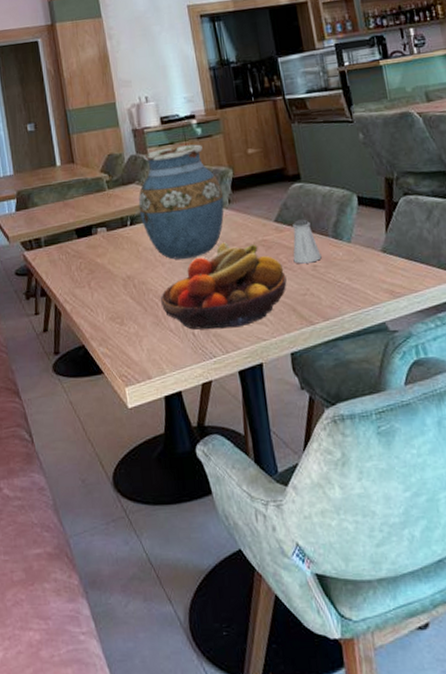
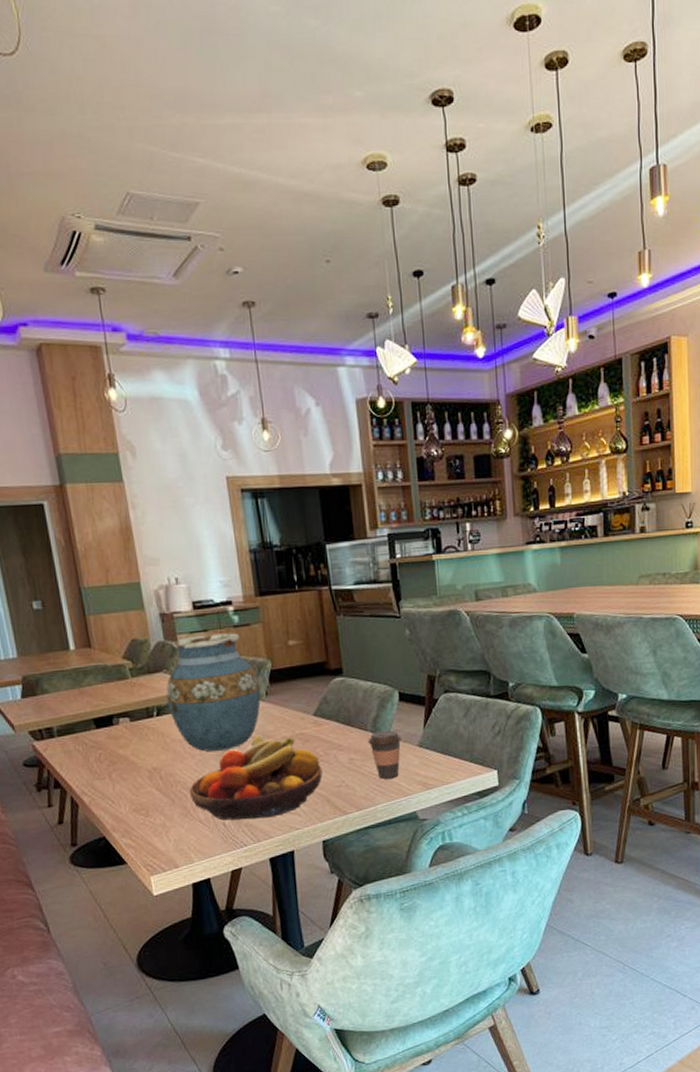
saltshaker: present [293,219,322,264] -> none [330,713,359,757]
coffee cup: none [330,235,364,287] -> present [368,730,402,779]

